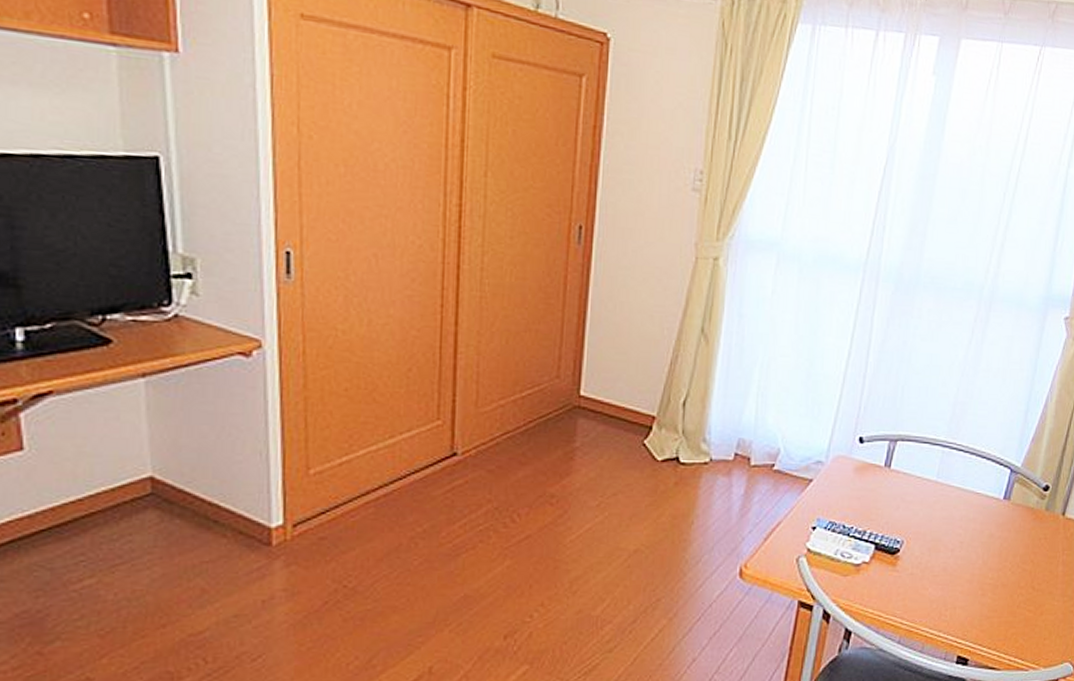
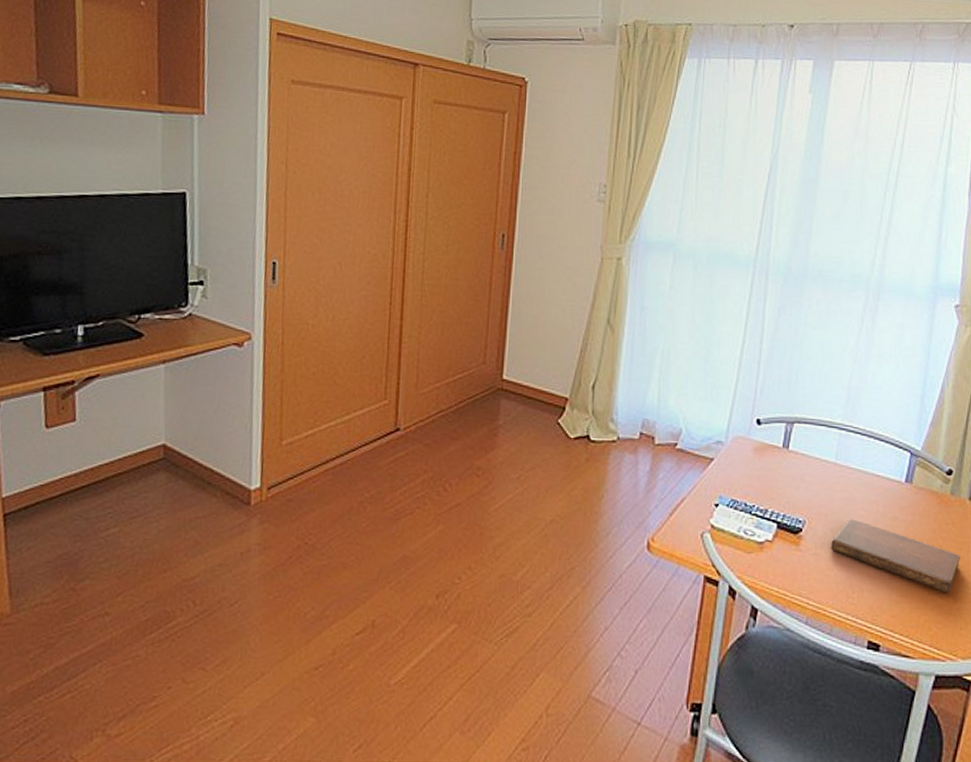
notebook: none [927,538,1050,606] -> present [831,519,960,593]

